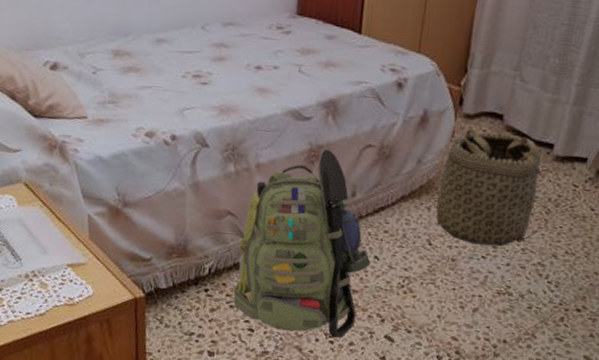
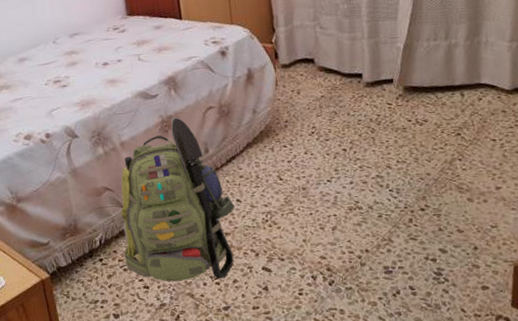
basket: present [426,129,544,247] -> none [264,73,369,172]

